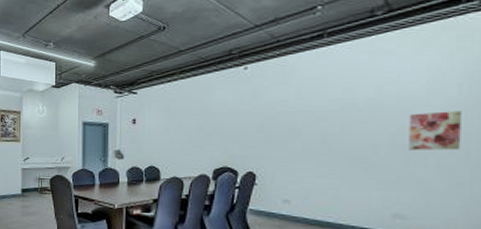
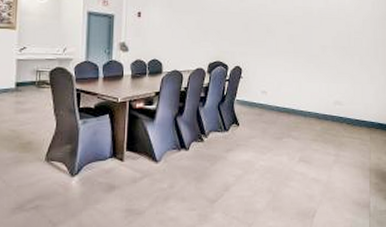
wall art: present [409,111,461,151] -> none [344,22,374,52]

